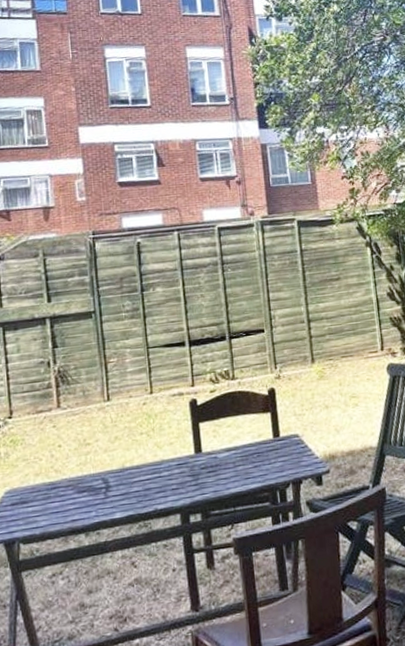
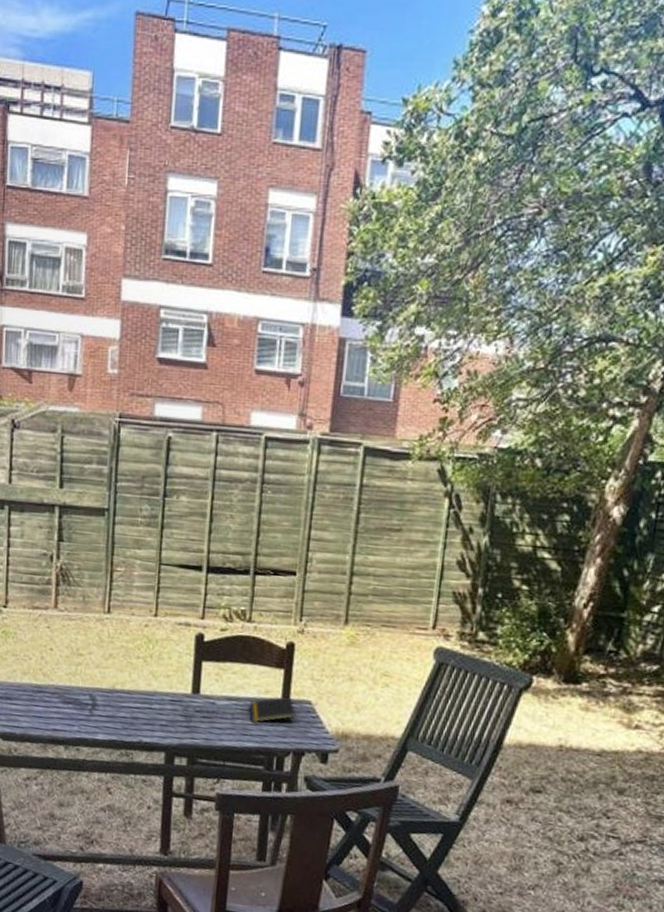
notepad: none [246,435,288,466] -> present [249,696,296,723]

